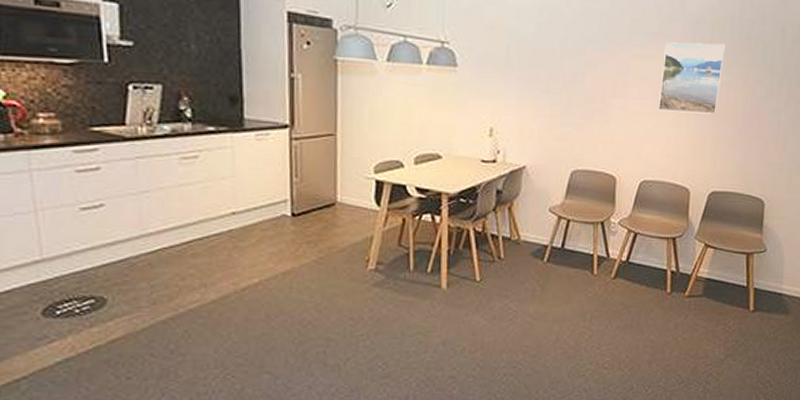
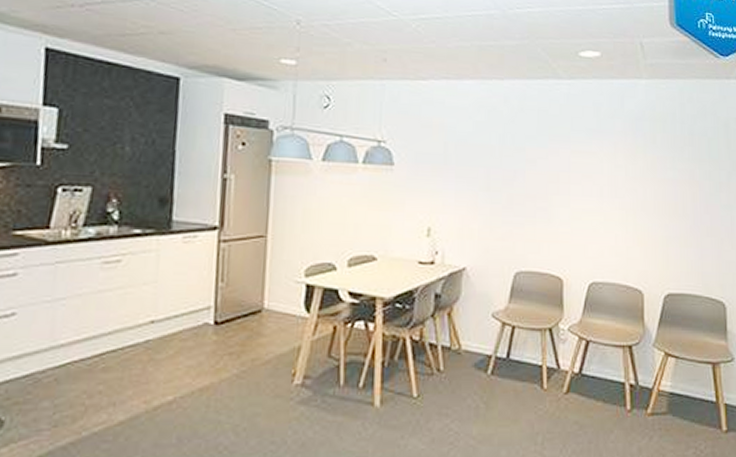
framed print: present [658,42,725,114] -> none [604,138,668,211]

